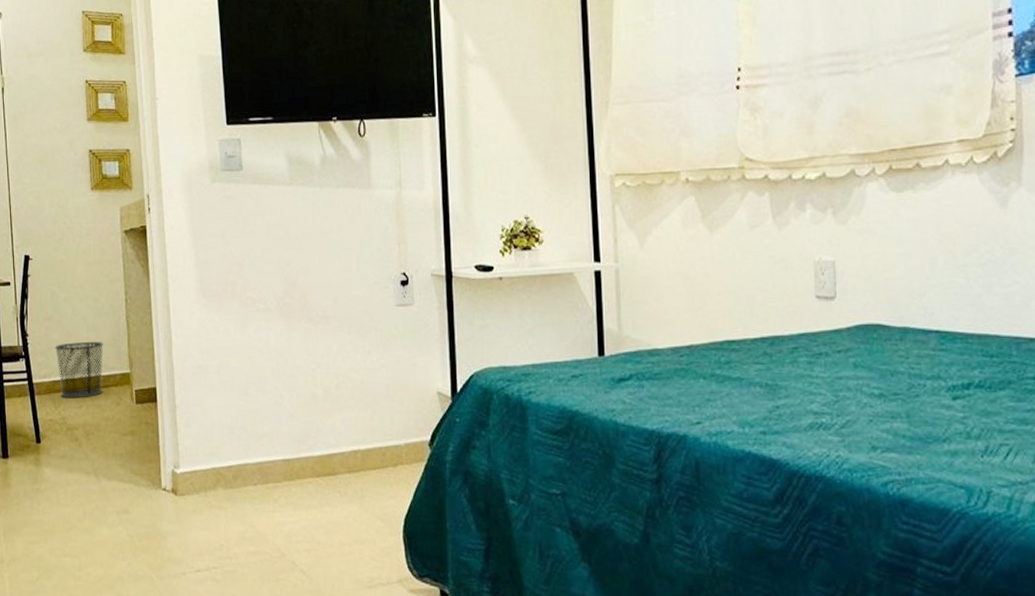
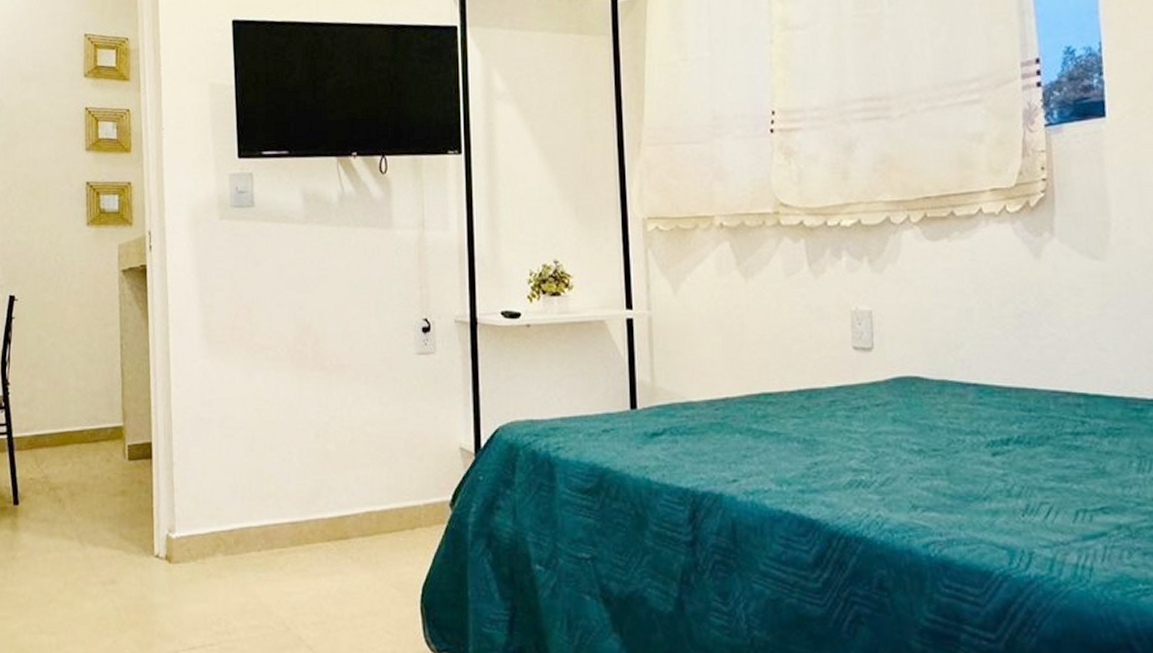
waste bin: present [54,342,103,398] -> none [38,392,94,455]

